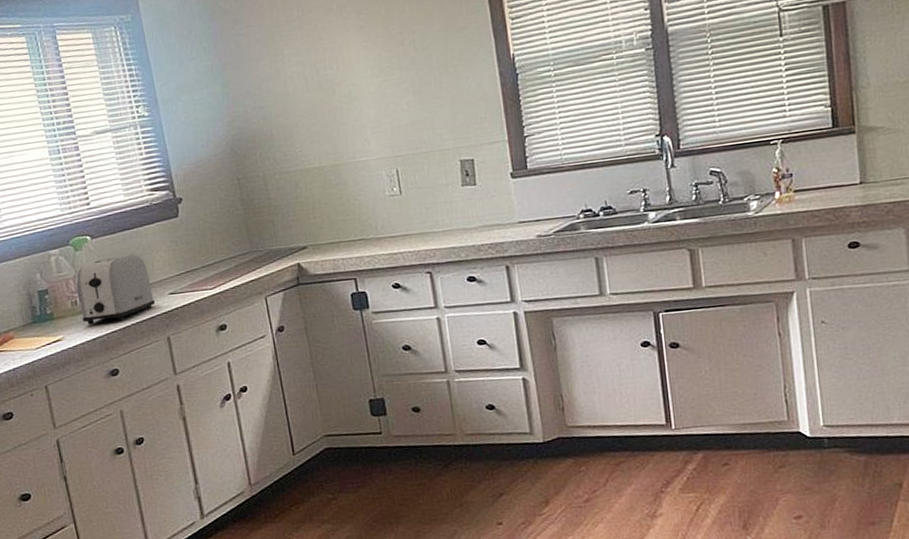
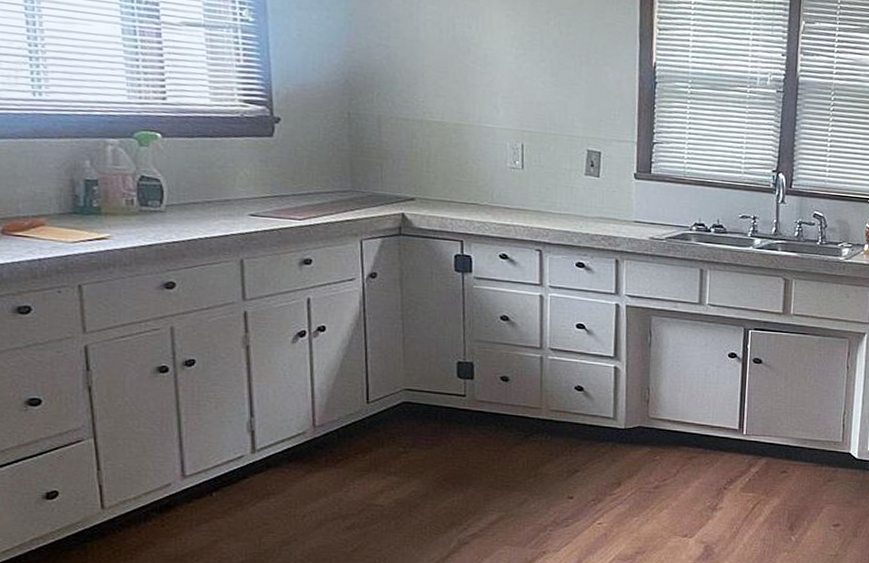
toaster: present [76,254,156,325] -> none [137,160,232,232]

